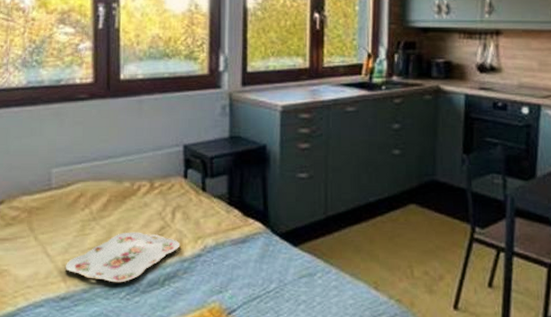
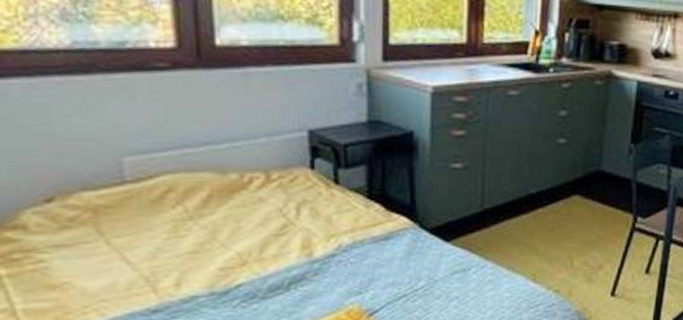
serving tray: present [66,232,181,283] -> none [155,231,309,290]

